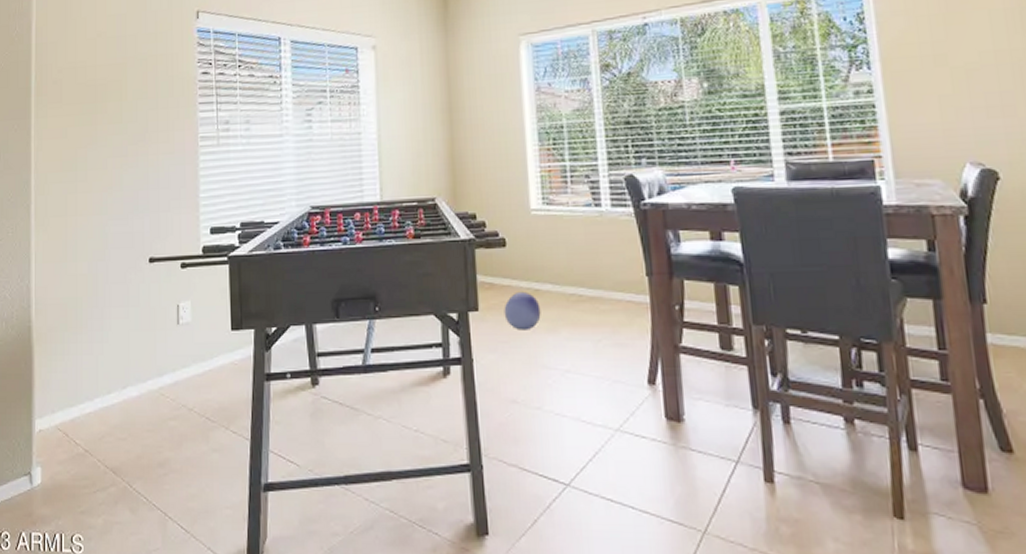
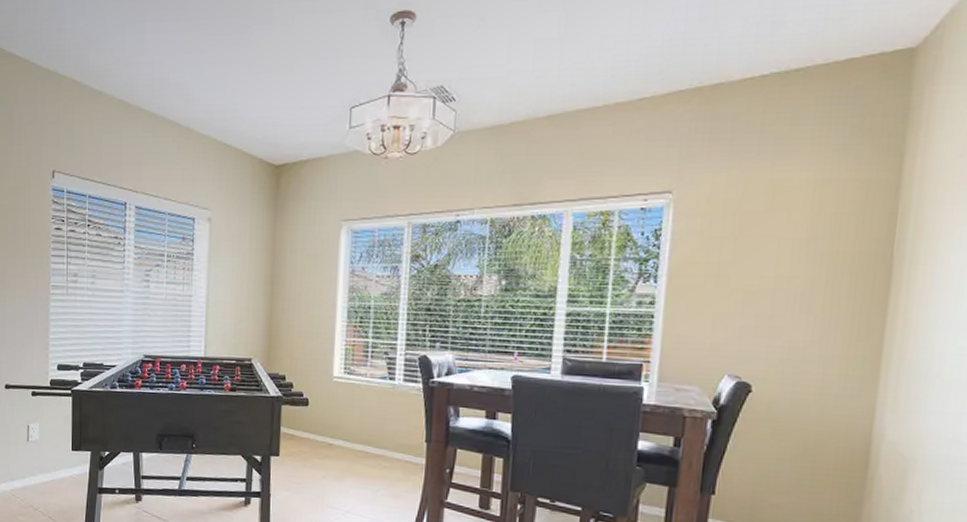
ball: present [504,291,541,330] -> none [300,444,332,476]

